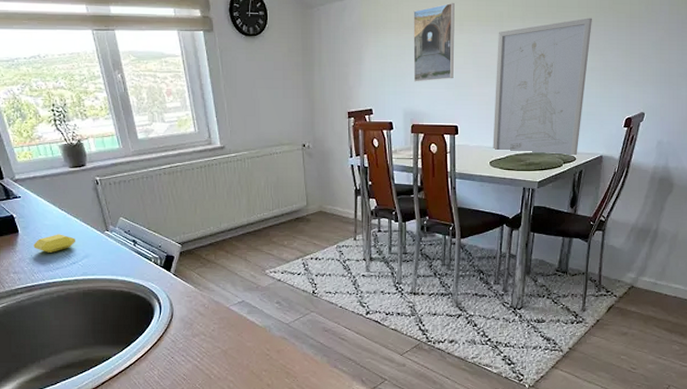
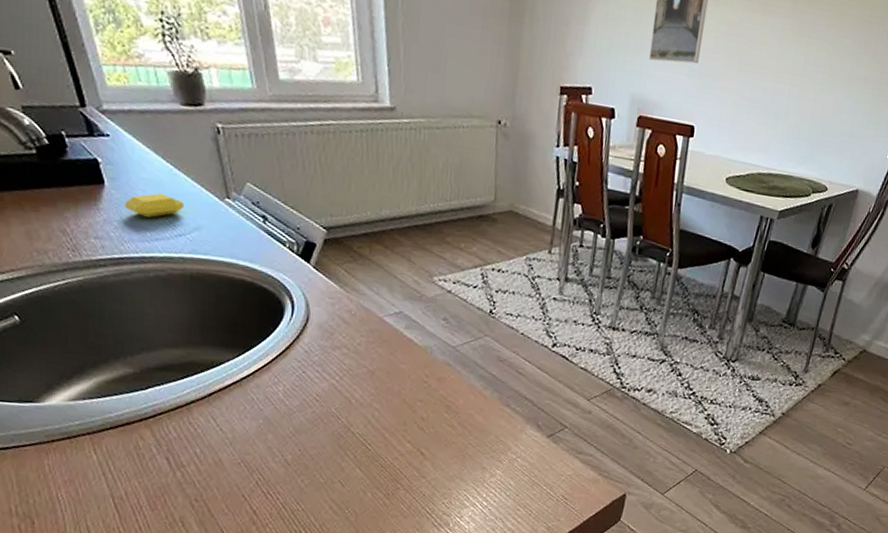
wall art: present [493,18,592,155] -> none [732,11,876,184]

